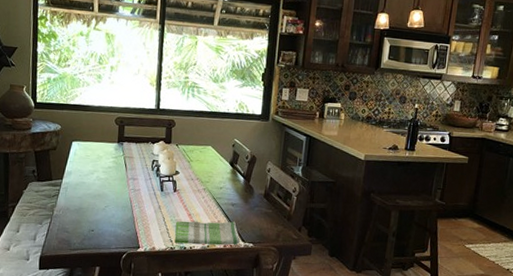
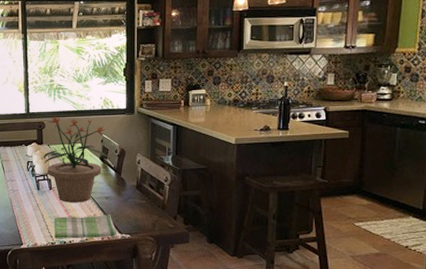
potted plant: none [170,115,240,208] -> present [44,116,109,203]

